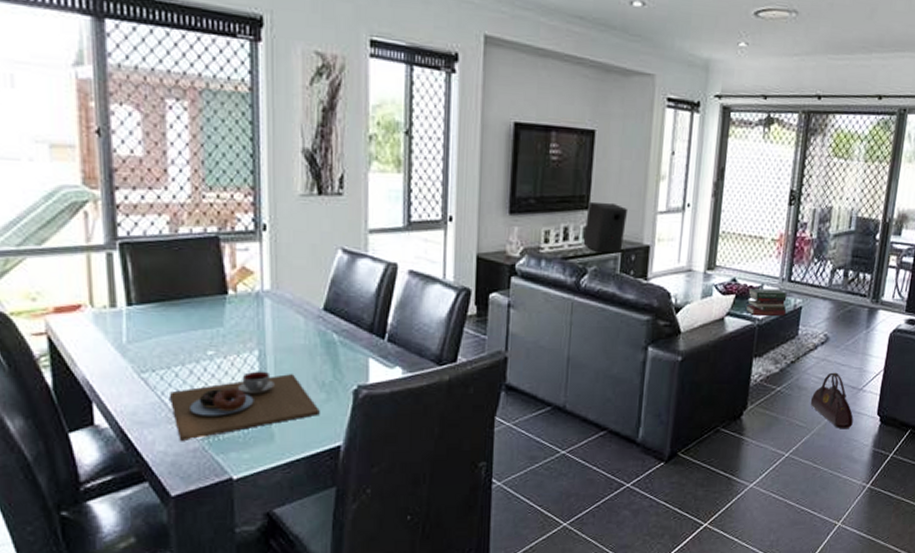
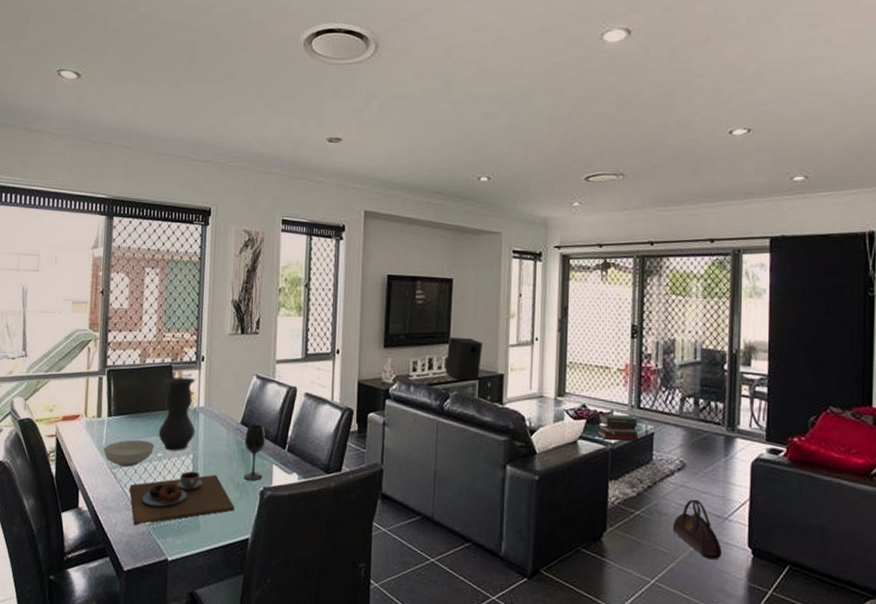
bowl: none [125,335,202,370] -> present [103,439,155,467]
vase: none [205,251,260,347] -> present [158,377,196,451]
wine glass: none [330,311,357,378] -> present [243,425,265,480]

